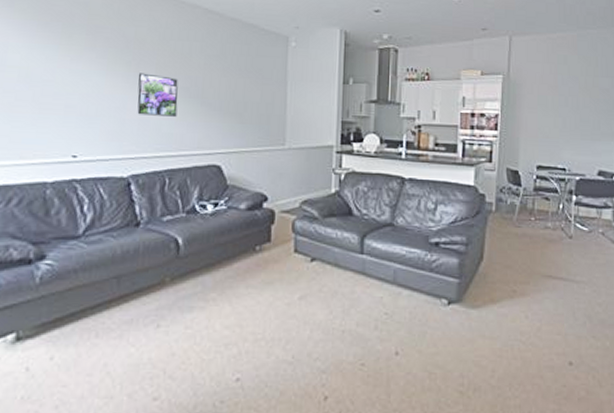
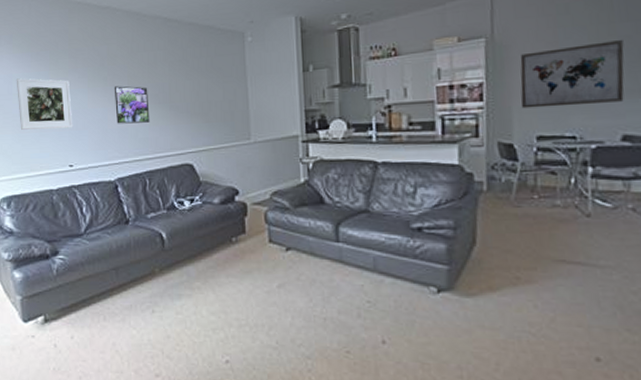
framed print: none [12,48,84,114] -> present [16,78,73,130]
wall art: none [526,91,603,143] -> present [520,40,624,109]

